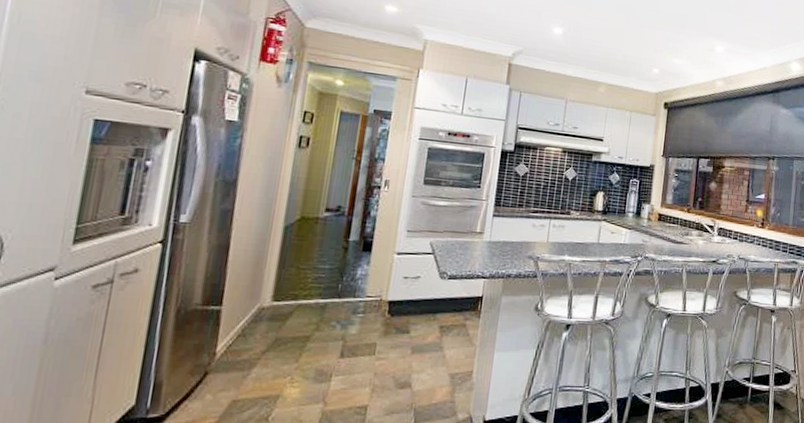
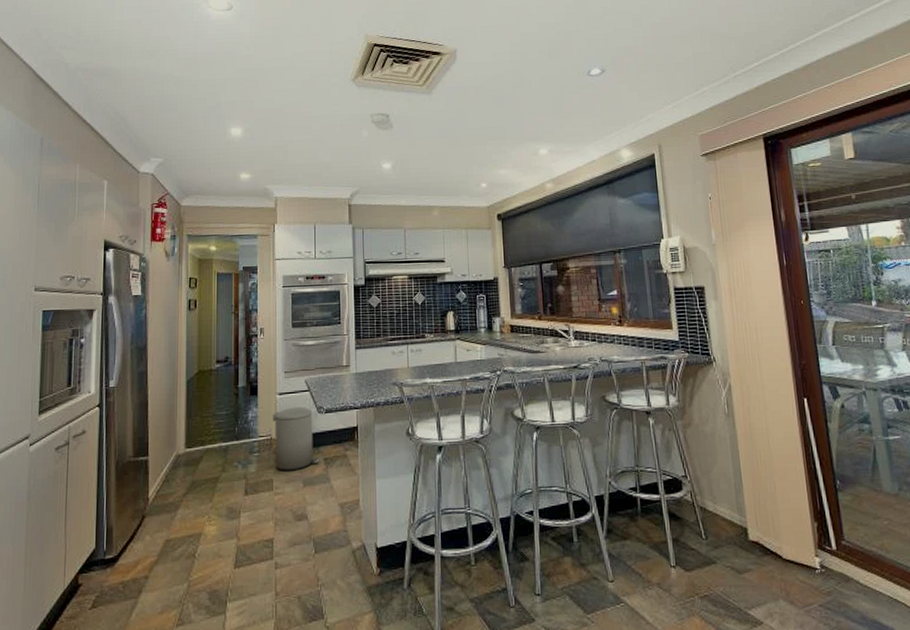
pedal bin: none [382,269,435,337] -> present [272,406,320,472]

